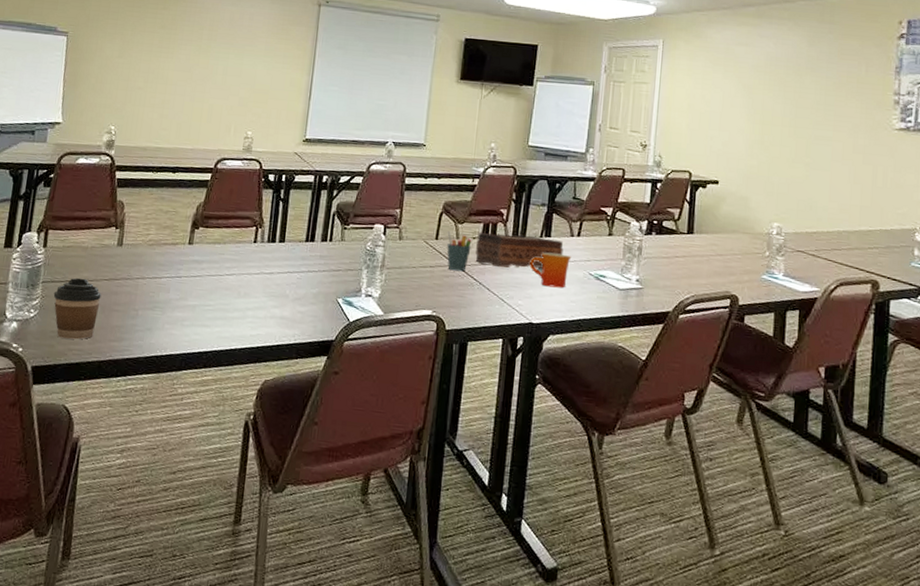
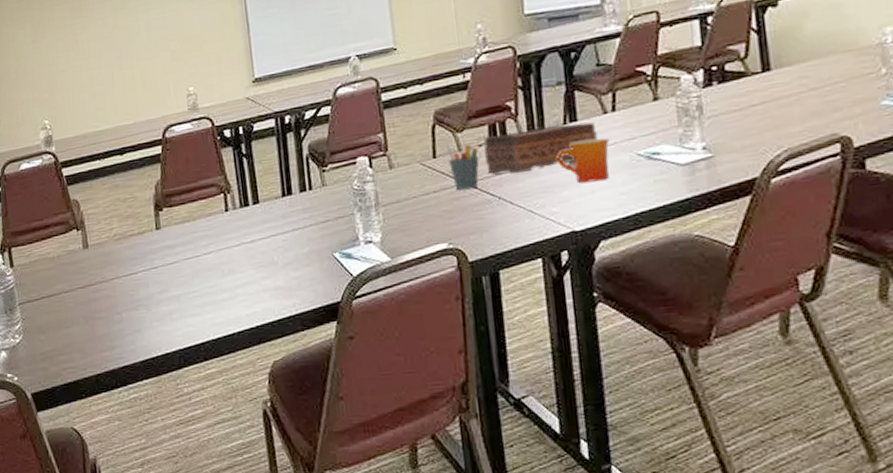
coffee cup: present [53,278,102,340] -> none [33,291,83,359]

